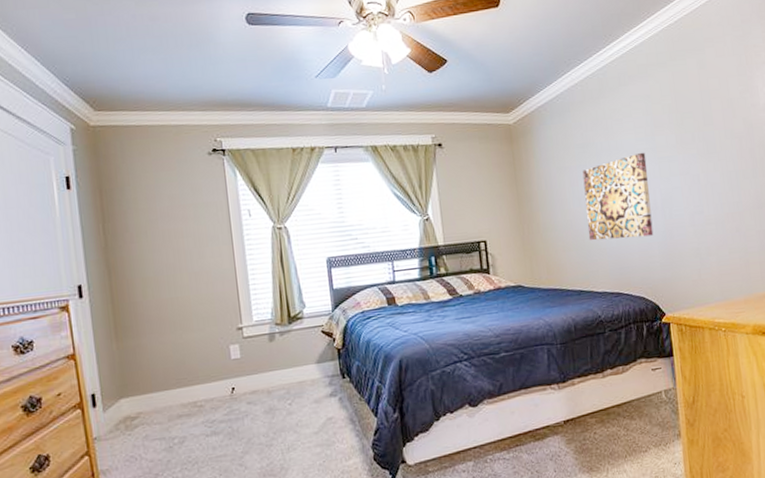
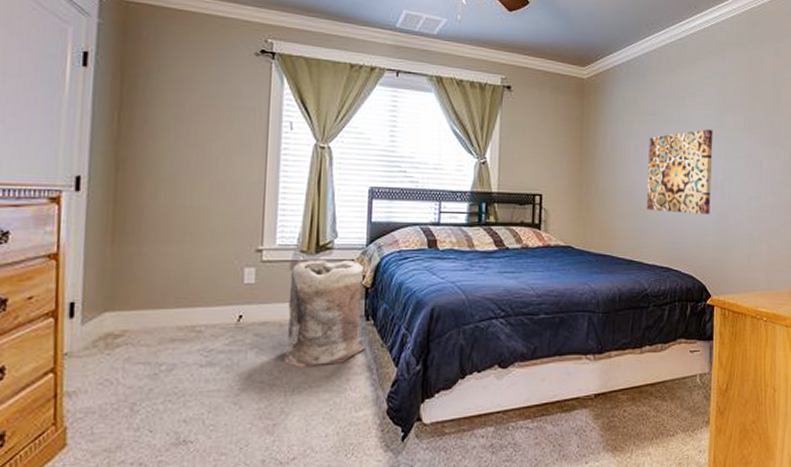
bag: none [269,325,346,428] -> present [284,259,366,369]

